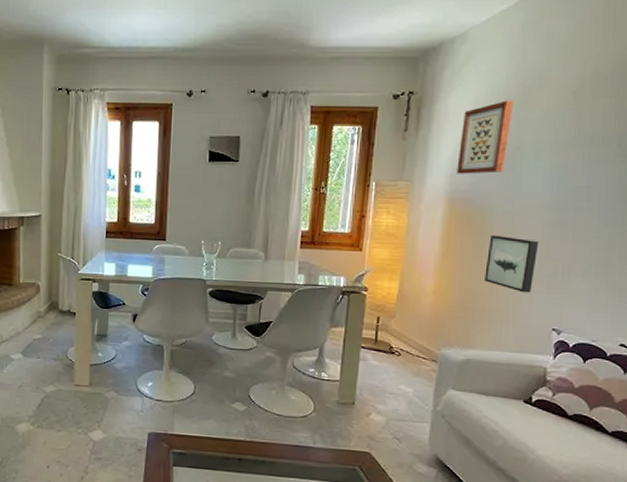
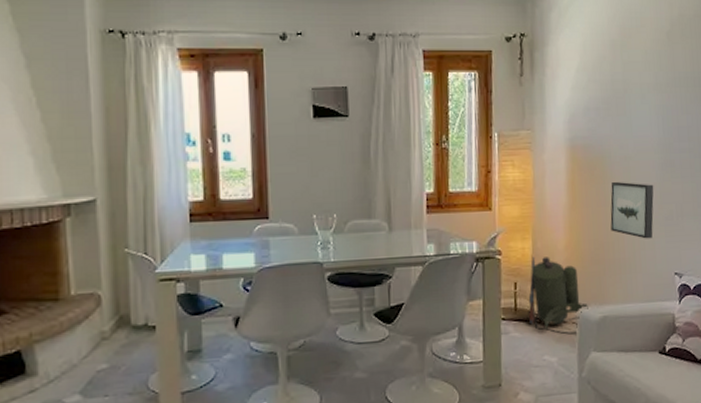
backpack: none [388,296,451,371] -> present [528,256,588,335]
wall art: present [457,101,514,174] -> none [573,43,617,120]

